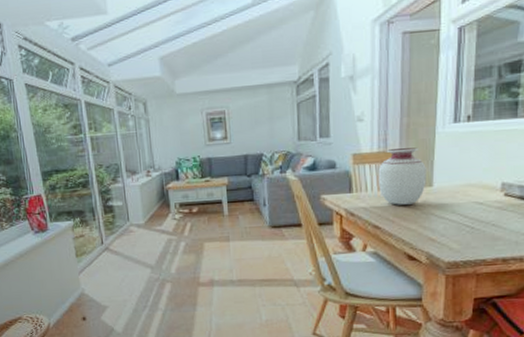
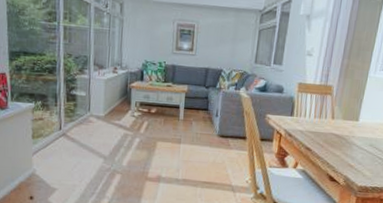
vase: present [378,147,427,205] -> none [315,84,356,134]

